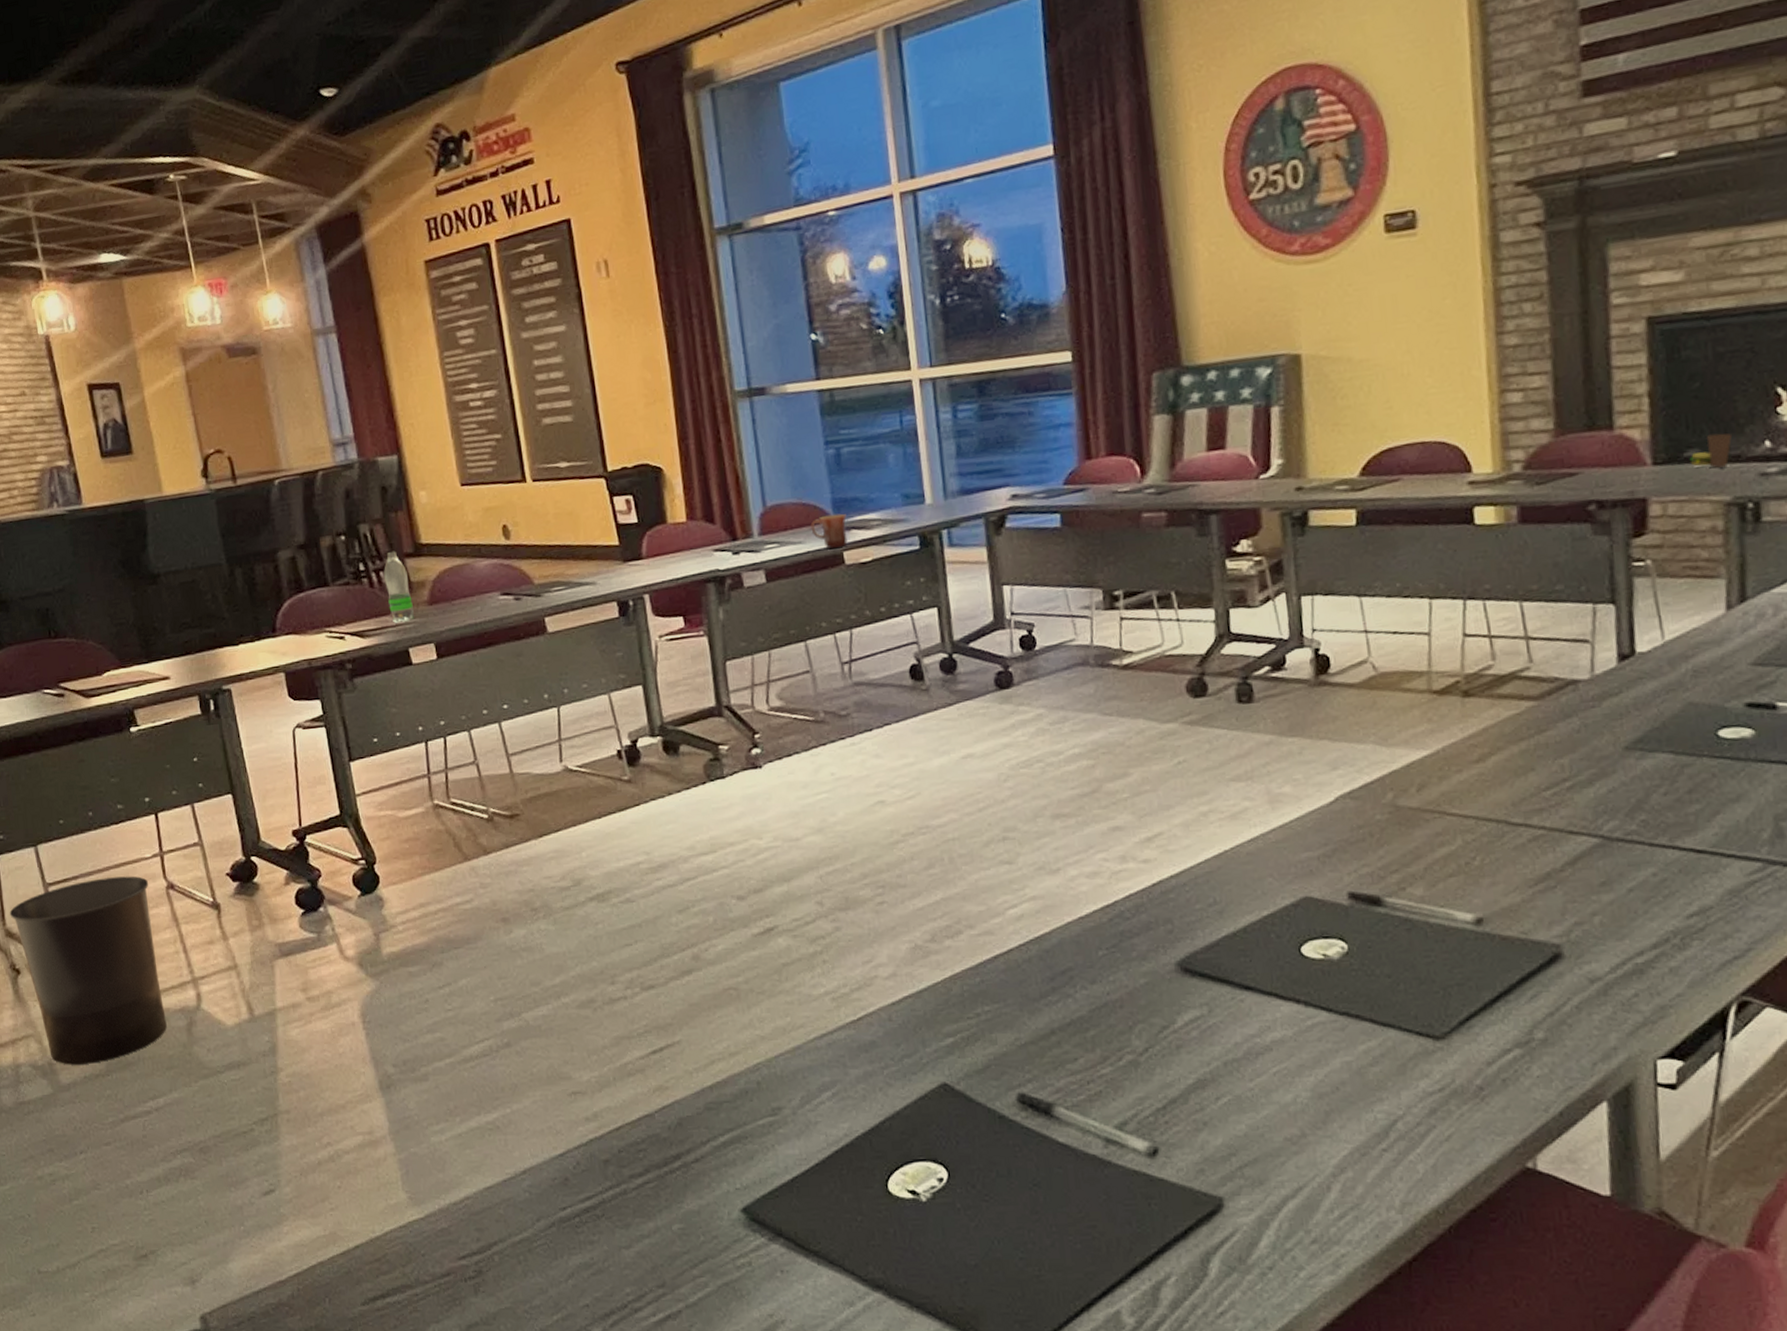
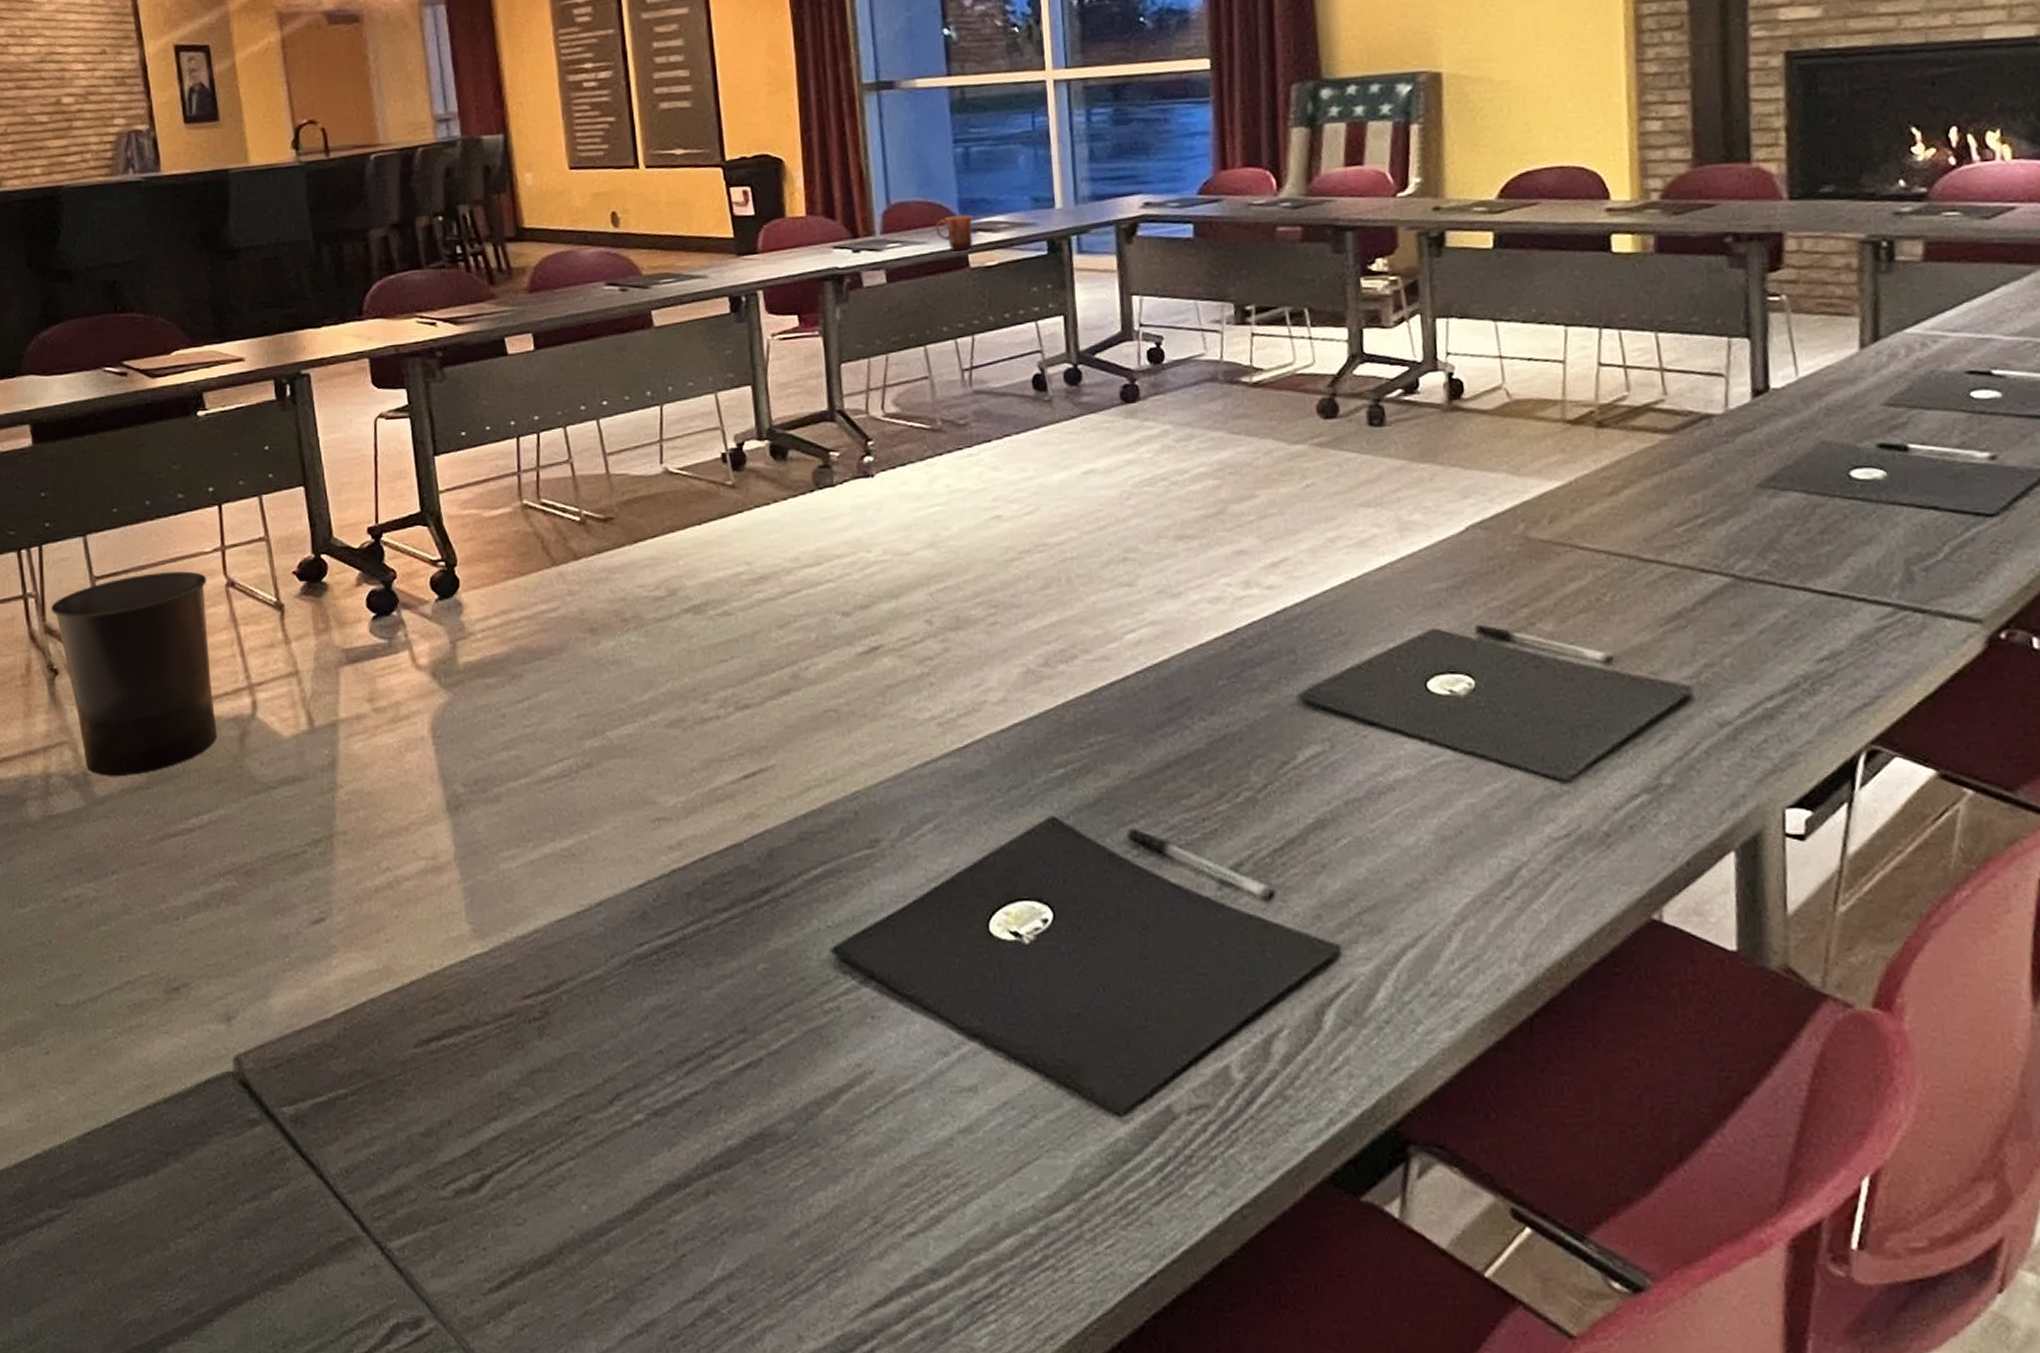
bottle: present [383,551,414,624] -> none [481,234,512,311]
cup: present [1691,433,1732,468] -> none [1826,170,1867,205]

